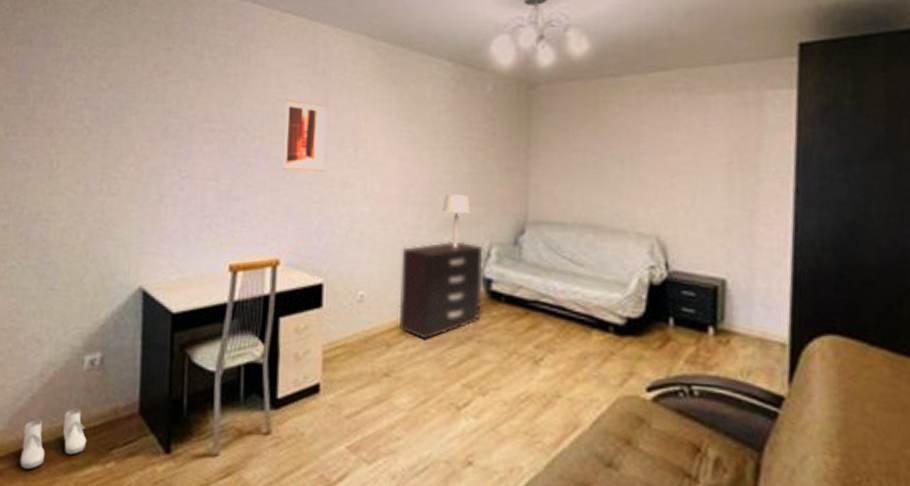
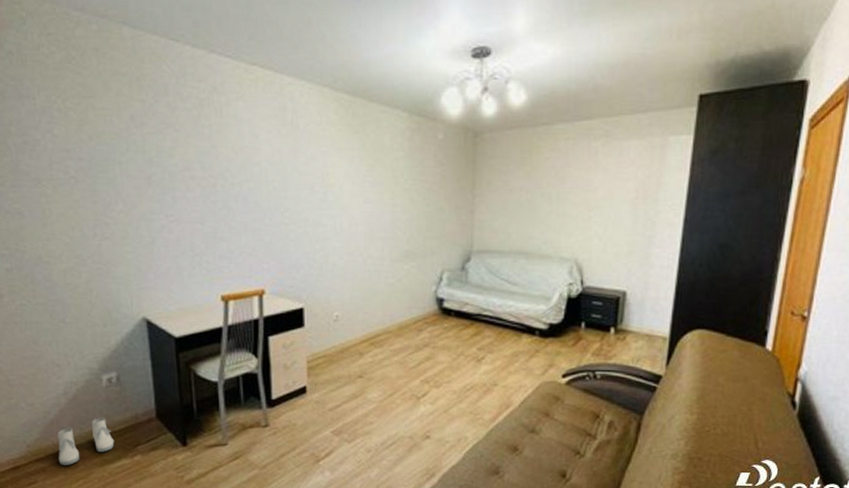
wall art: present [282,99,326,172] -> none [259,148,298,213]
dresser: present [399,241,483,340] -> none [368,269,437,349]
table lamp: present [442,194,470,249] -> none [402,230,425,275]

